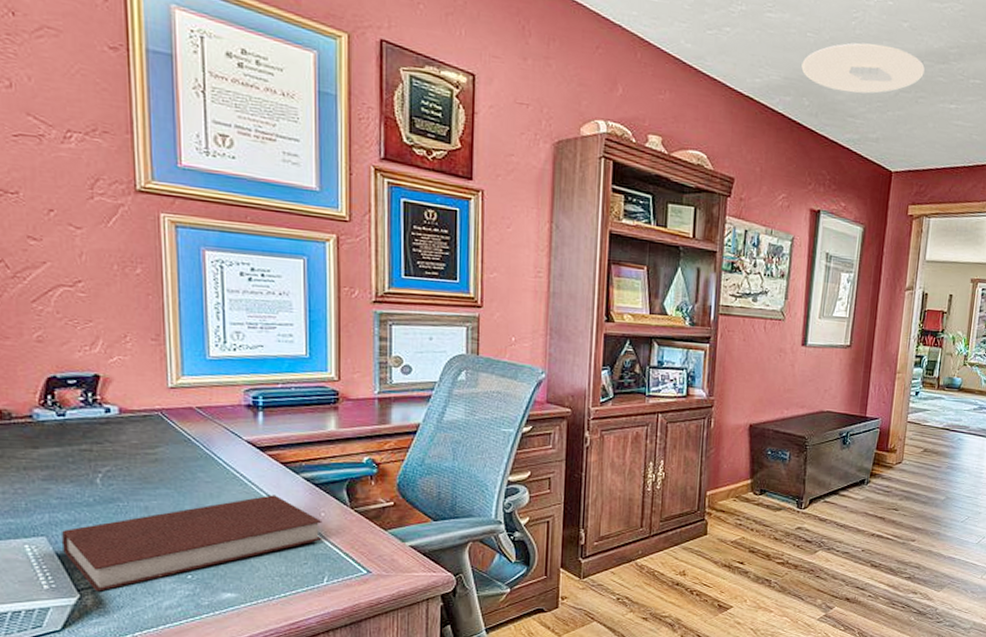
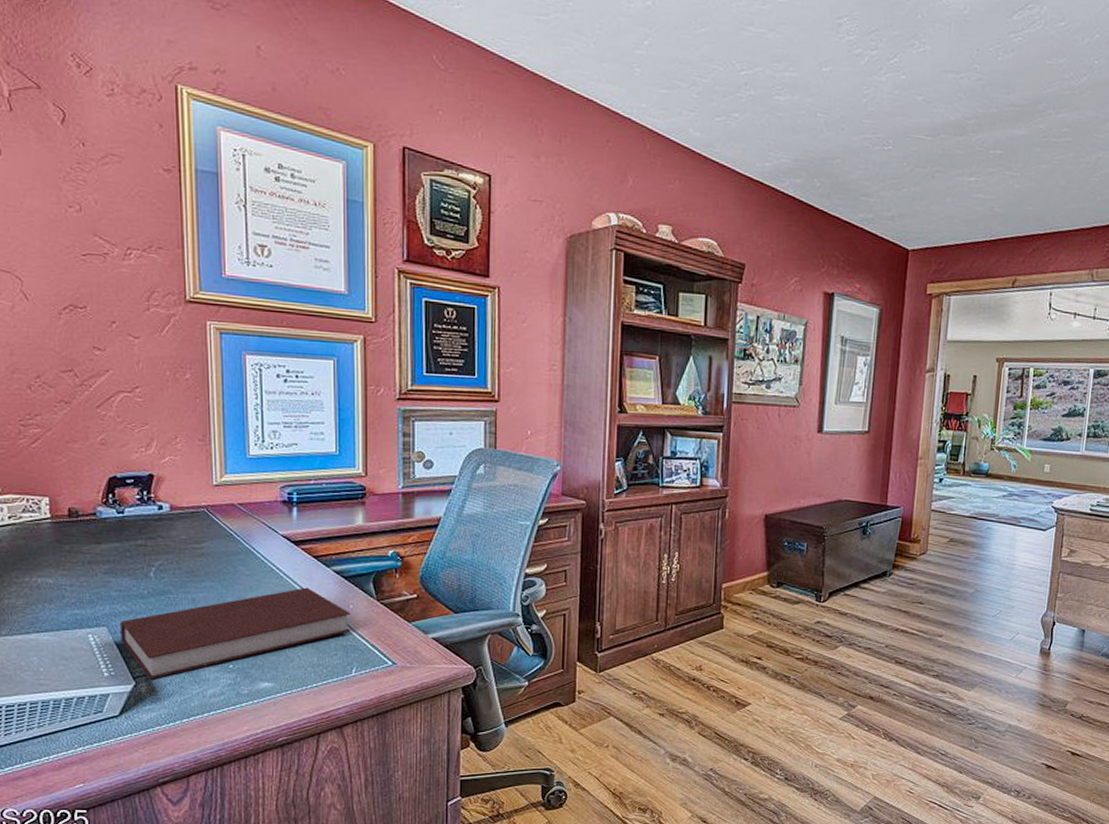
ceiling light: present [801,42,925,94] -> none [812,119,941,172]

